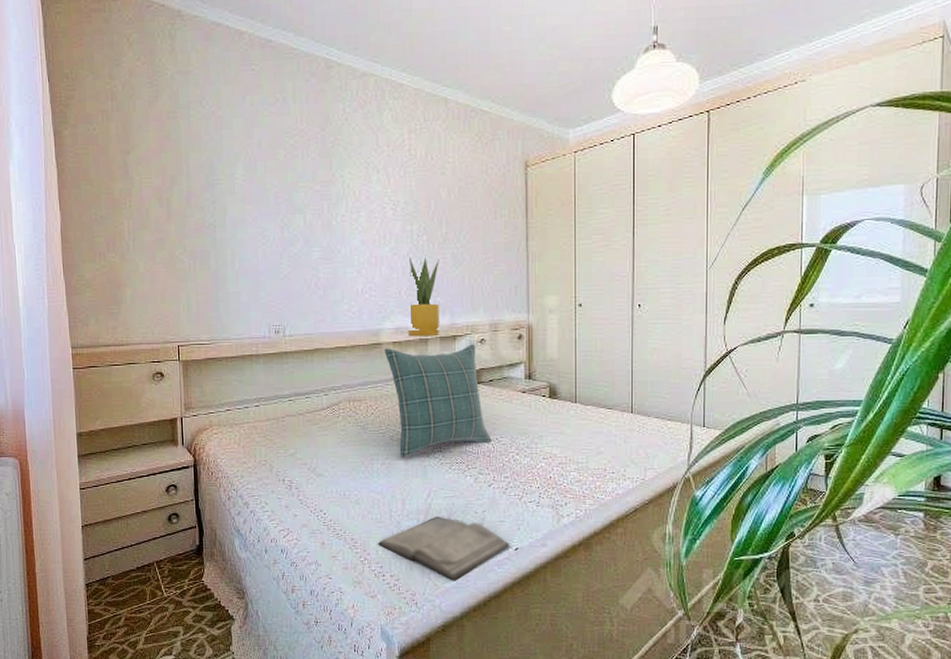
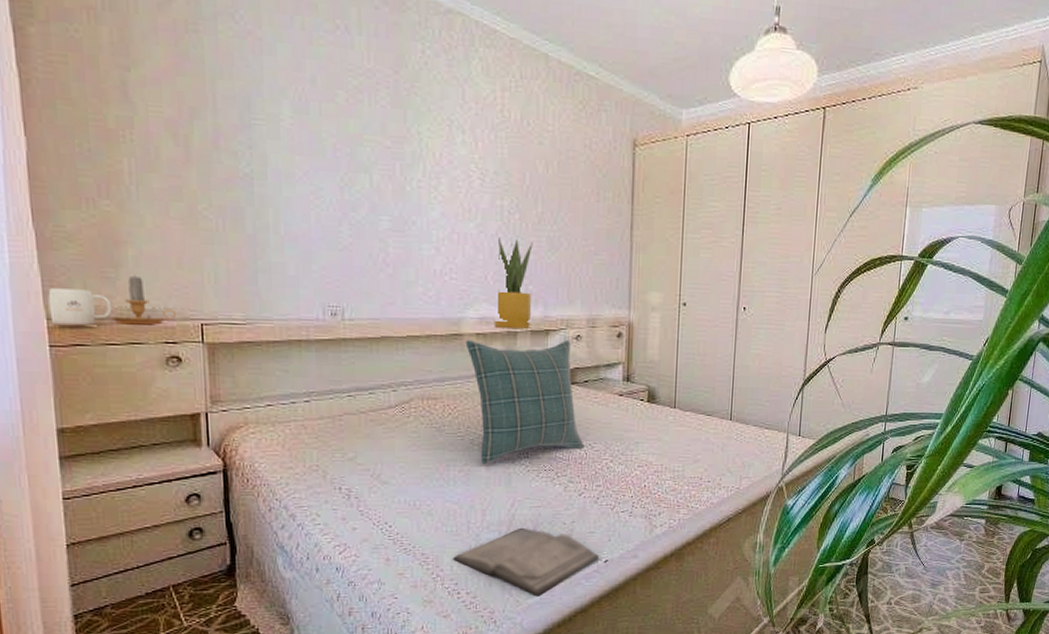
mug: none [72,323,116,352] -> present [48,288,112,326]
candle: none [115,310,160,350] -> present [111,275,176,327]

